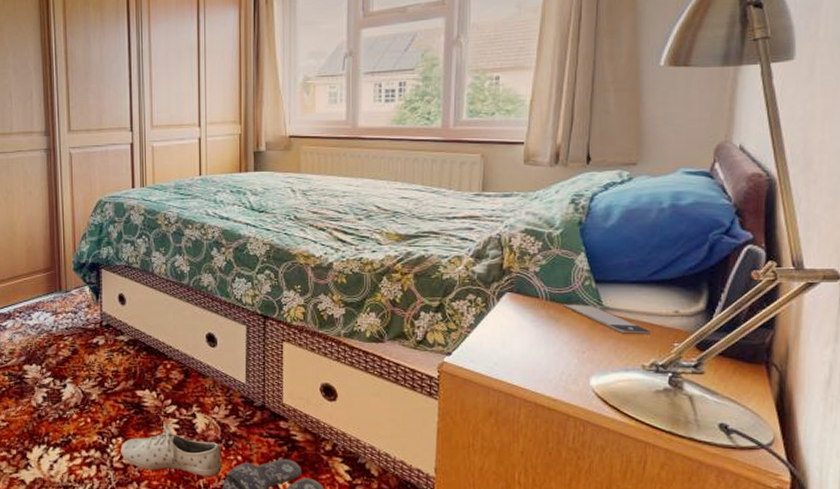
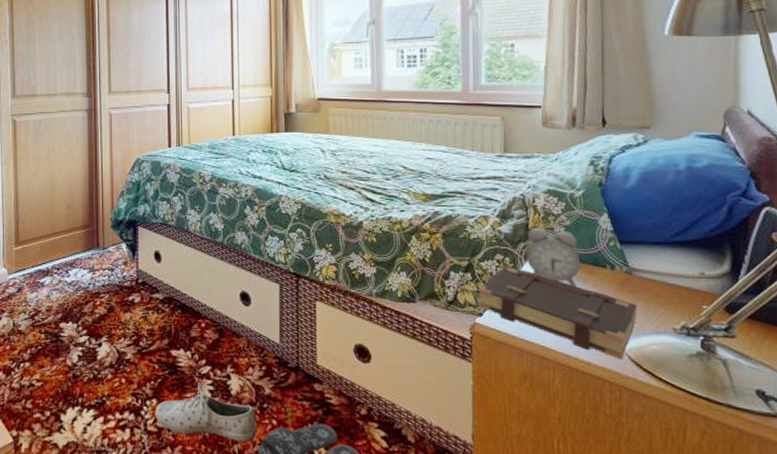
book: none [446,305,607,396] -> present [477,265,637,360]
alarm clock: none [499,267,554,327] -> present [525,228,581,287]
smartphone: present [563,303,652,335] -> none [589,264,680,297]

